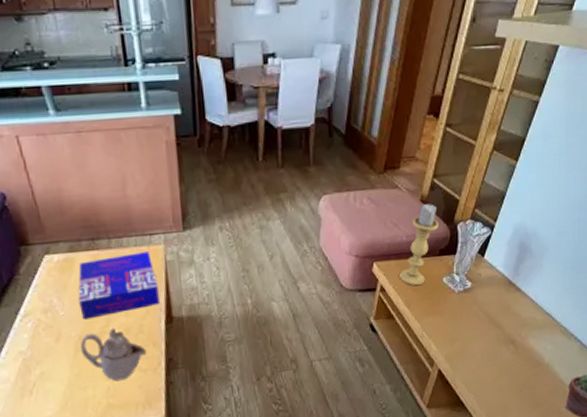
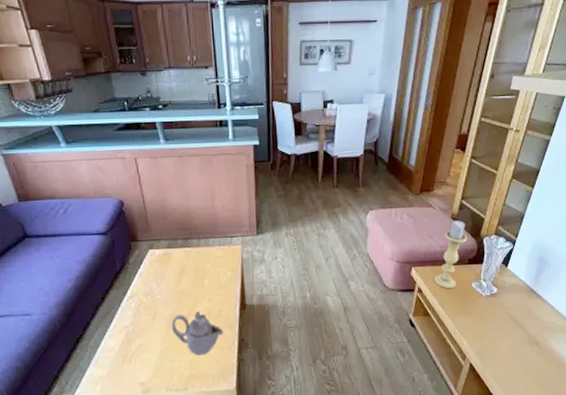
board game: present [78,251,159,320] -> none [172,250,236,303]

